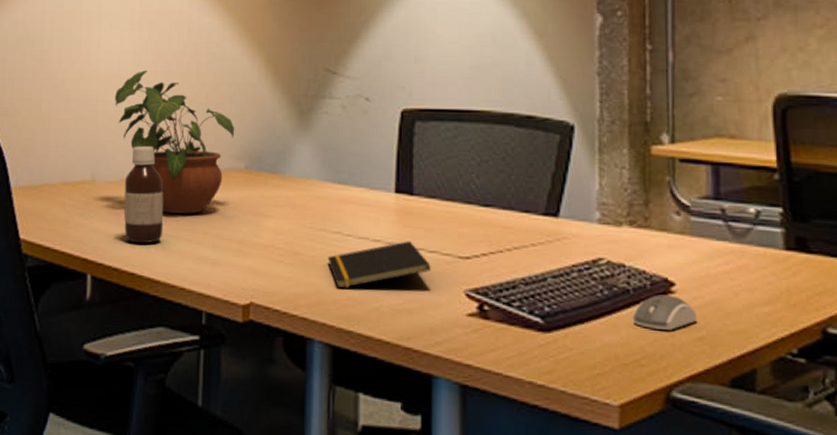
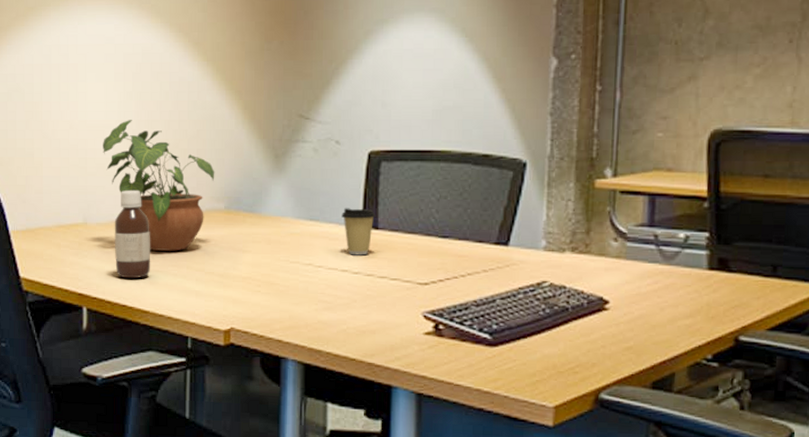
notepad: present [327,241,431,289] -> none [300,270,393,314]
coffee cup: none [373,171,411,224] -> present [341,208,376,256]
computer mouse: present [632,294,698,330] -> none [569,311,627,342]

